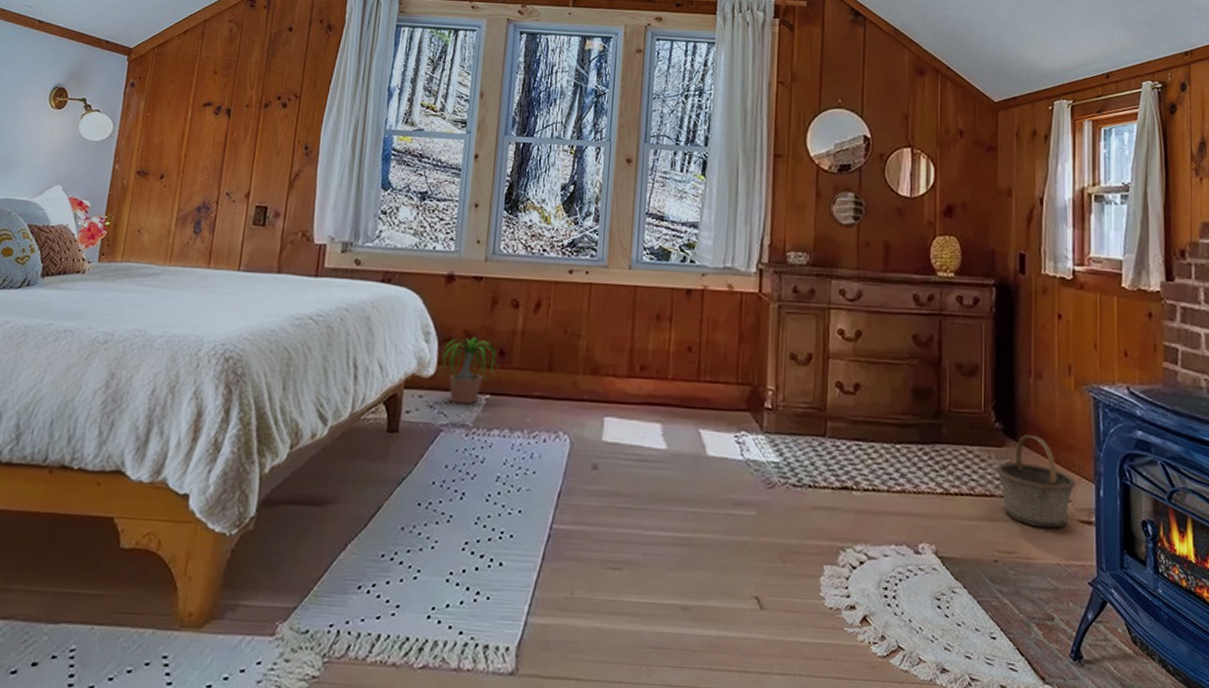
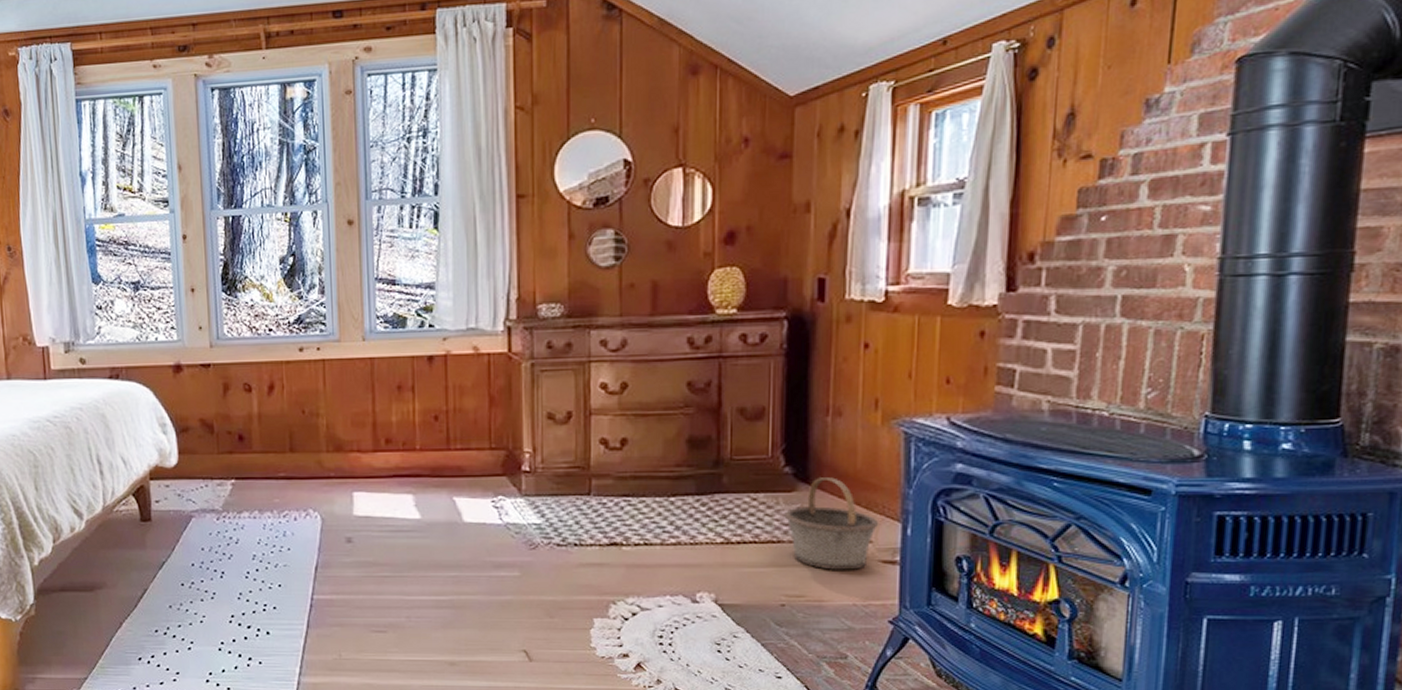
potted plant: present [437,336,500,405] -> none [178,424,240,491]

